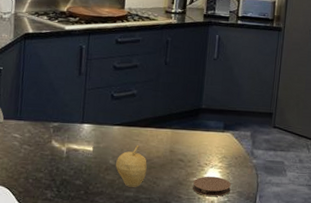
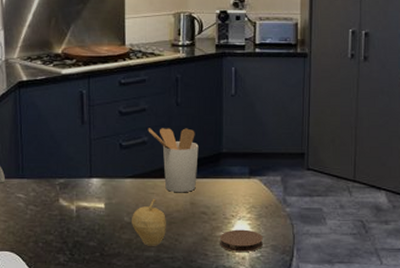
utensil holder: none [137,82,182,142] -> present [148,128,199,193]

